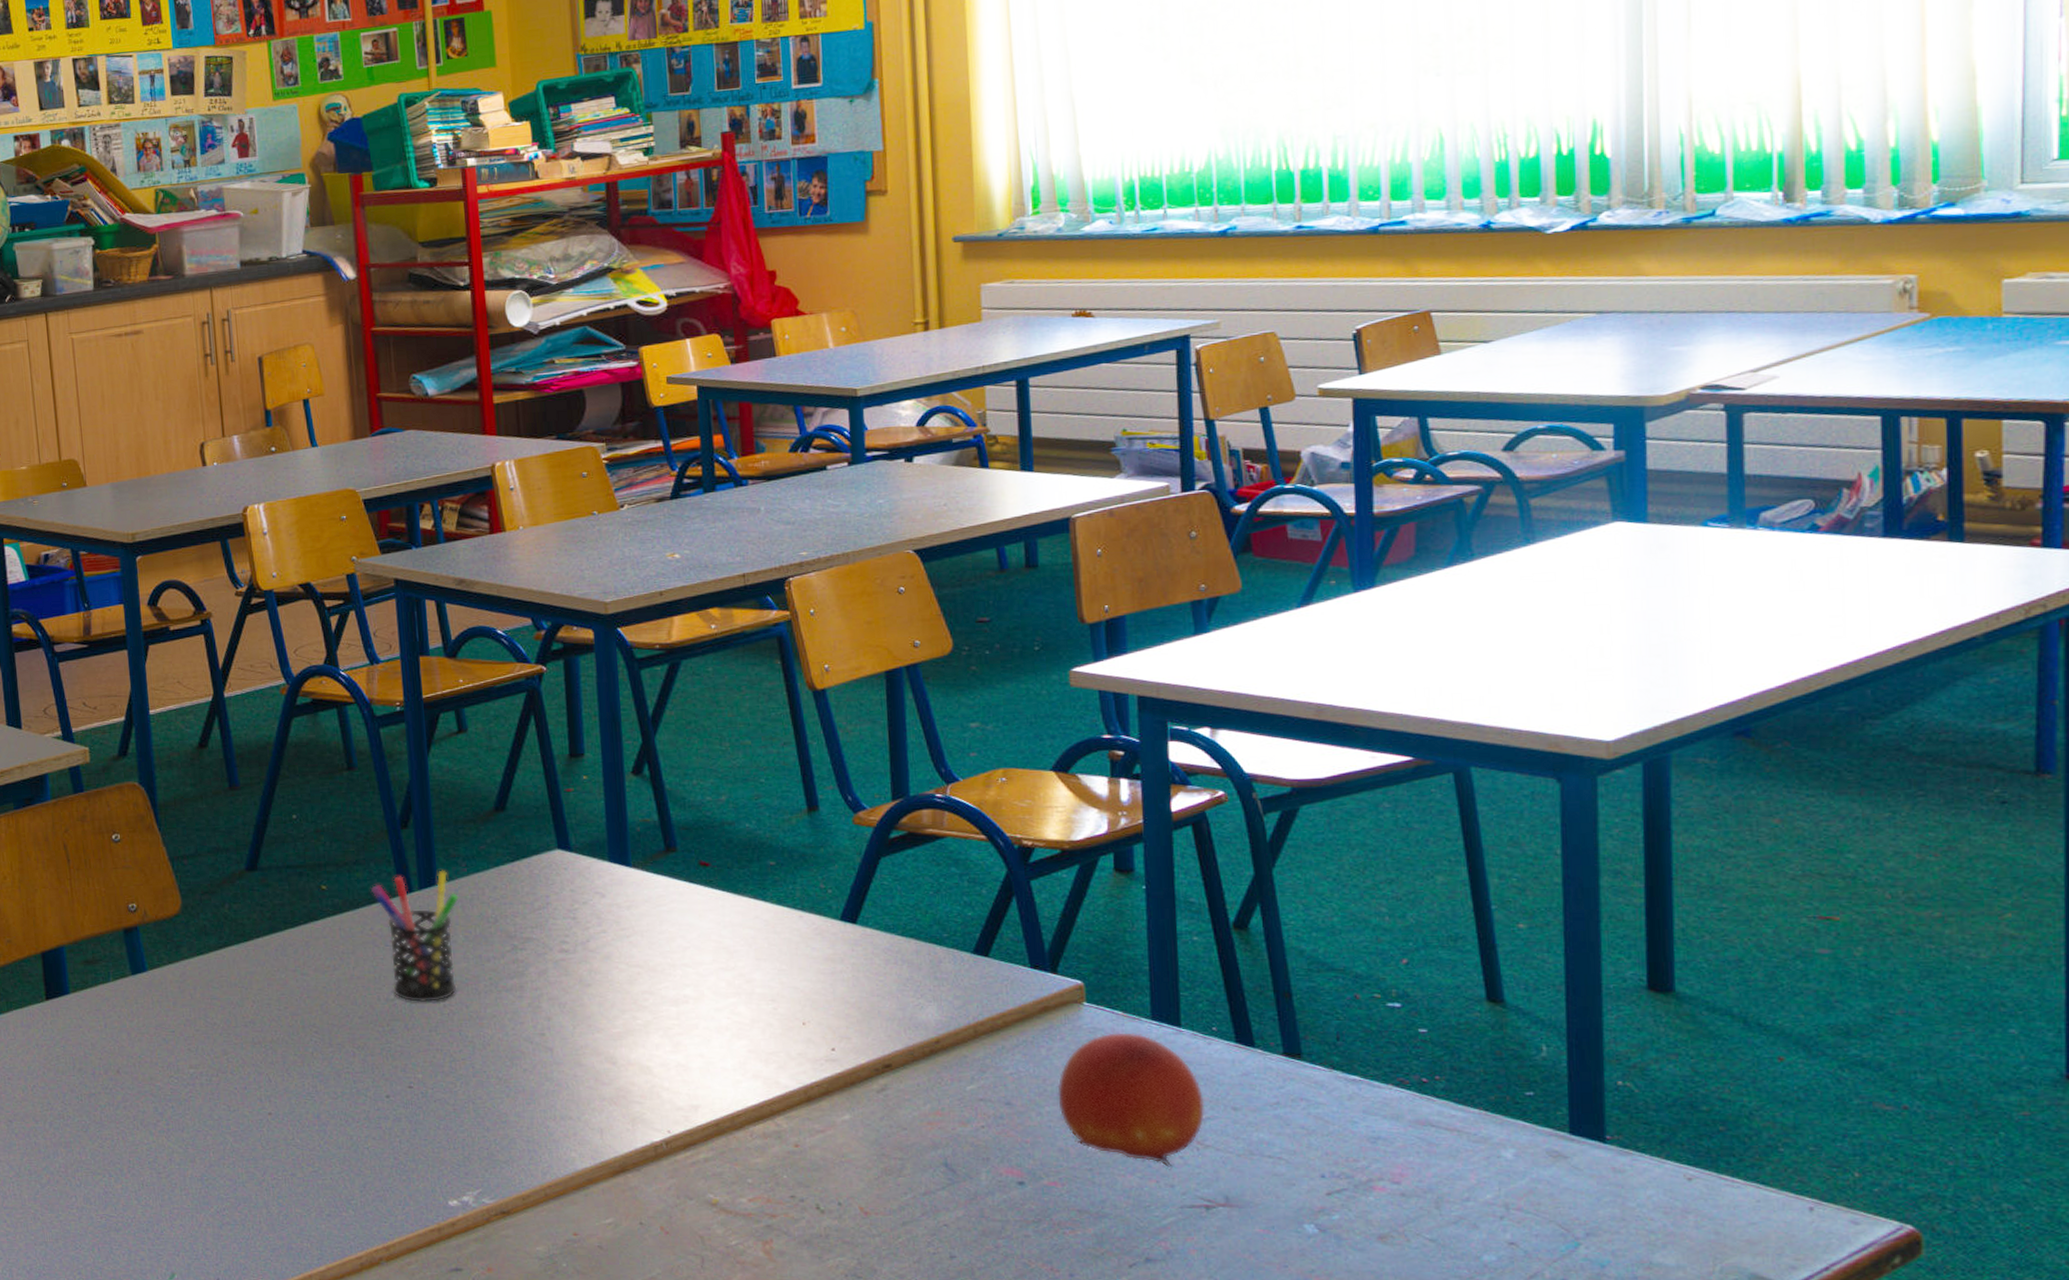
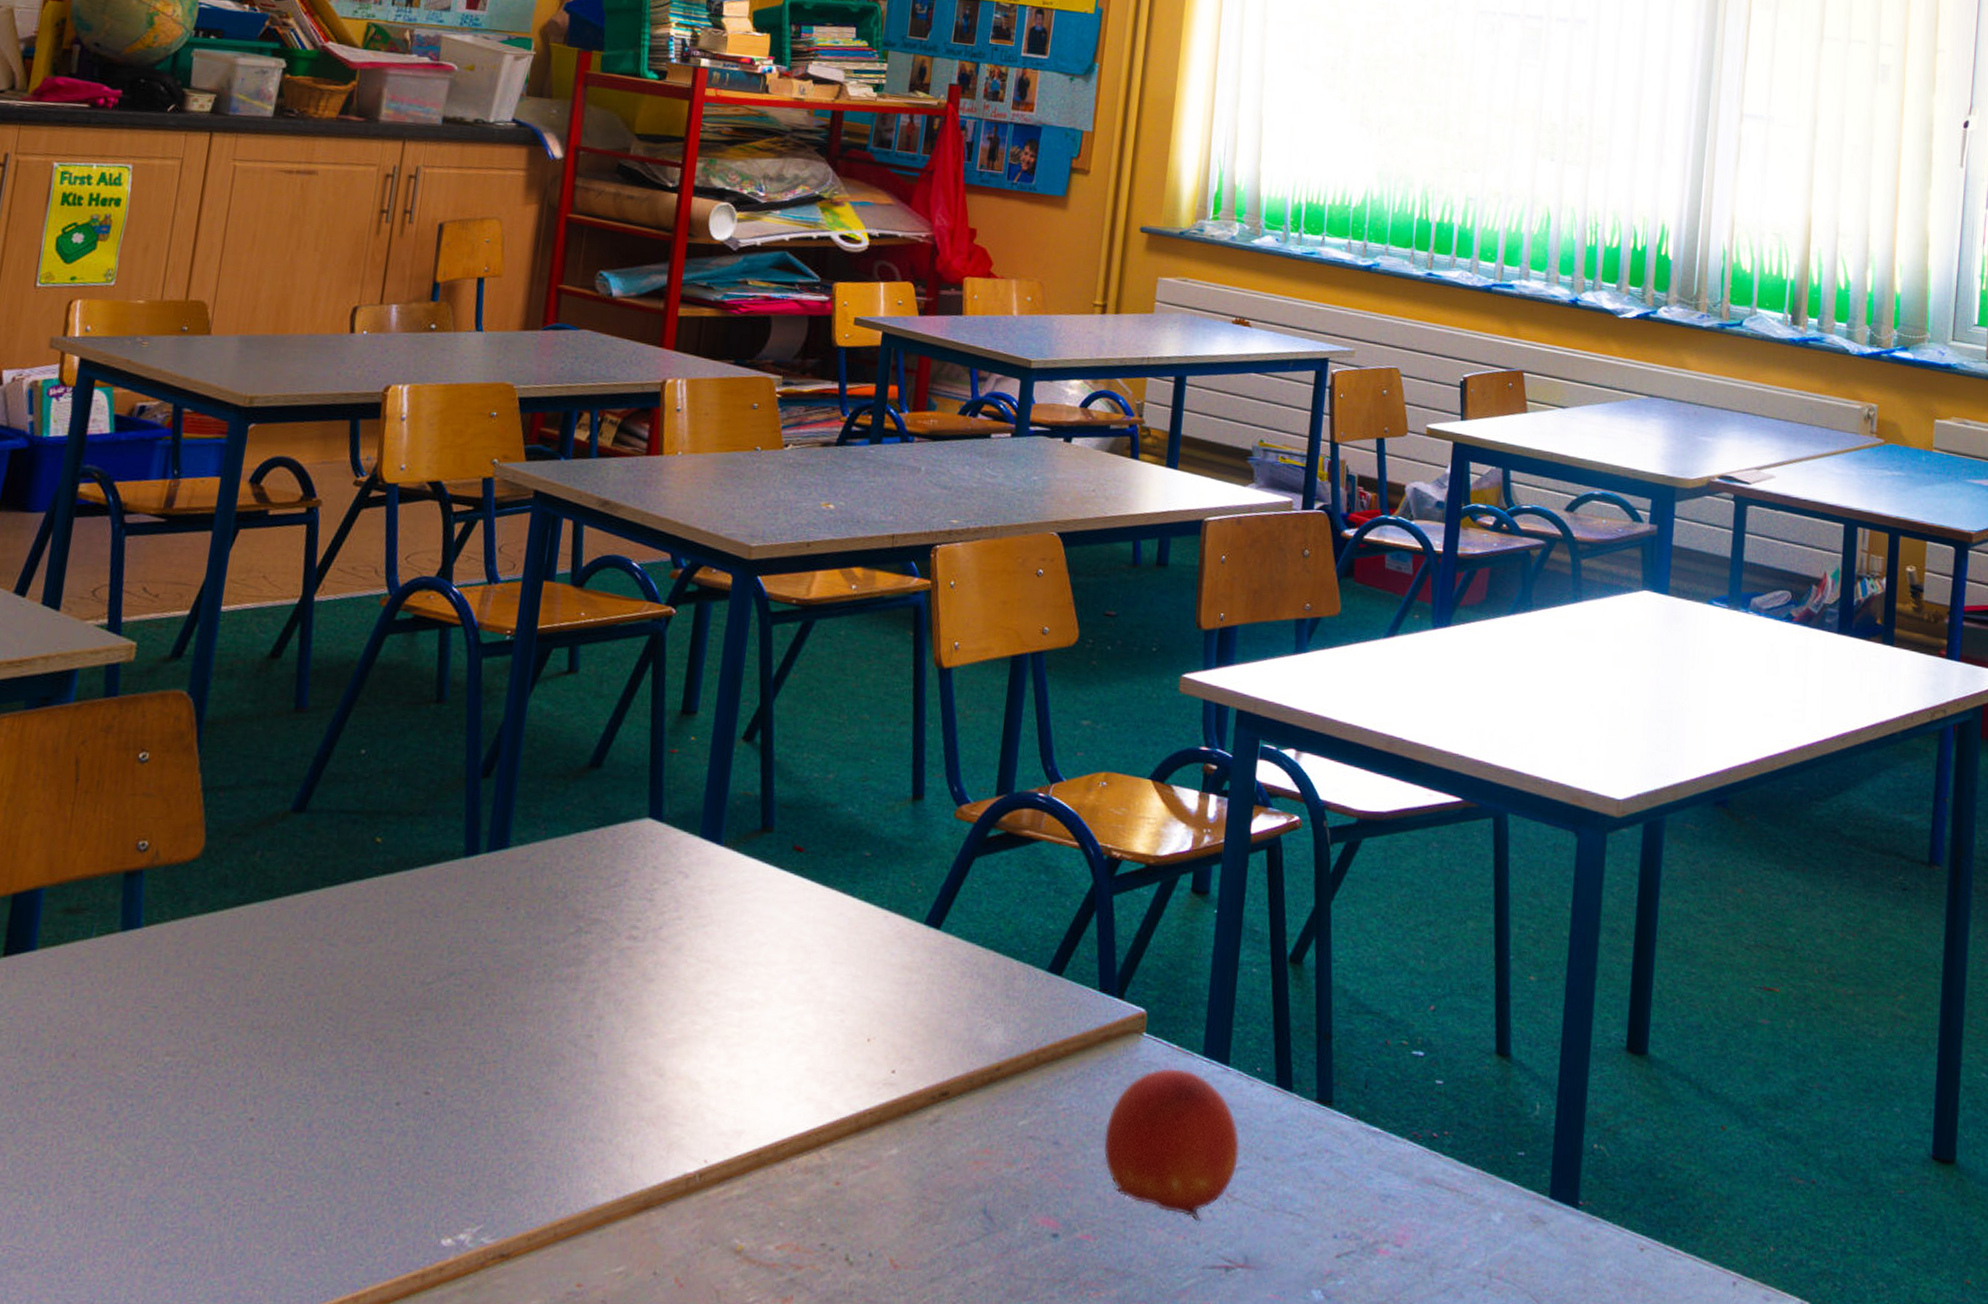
pen holder: present [370,870,460,1002] -> none [431,831,531,989]

